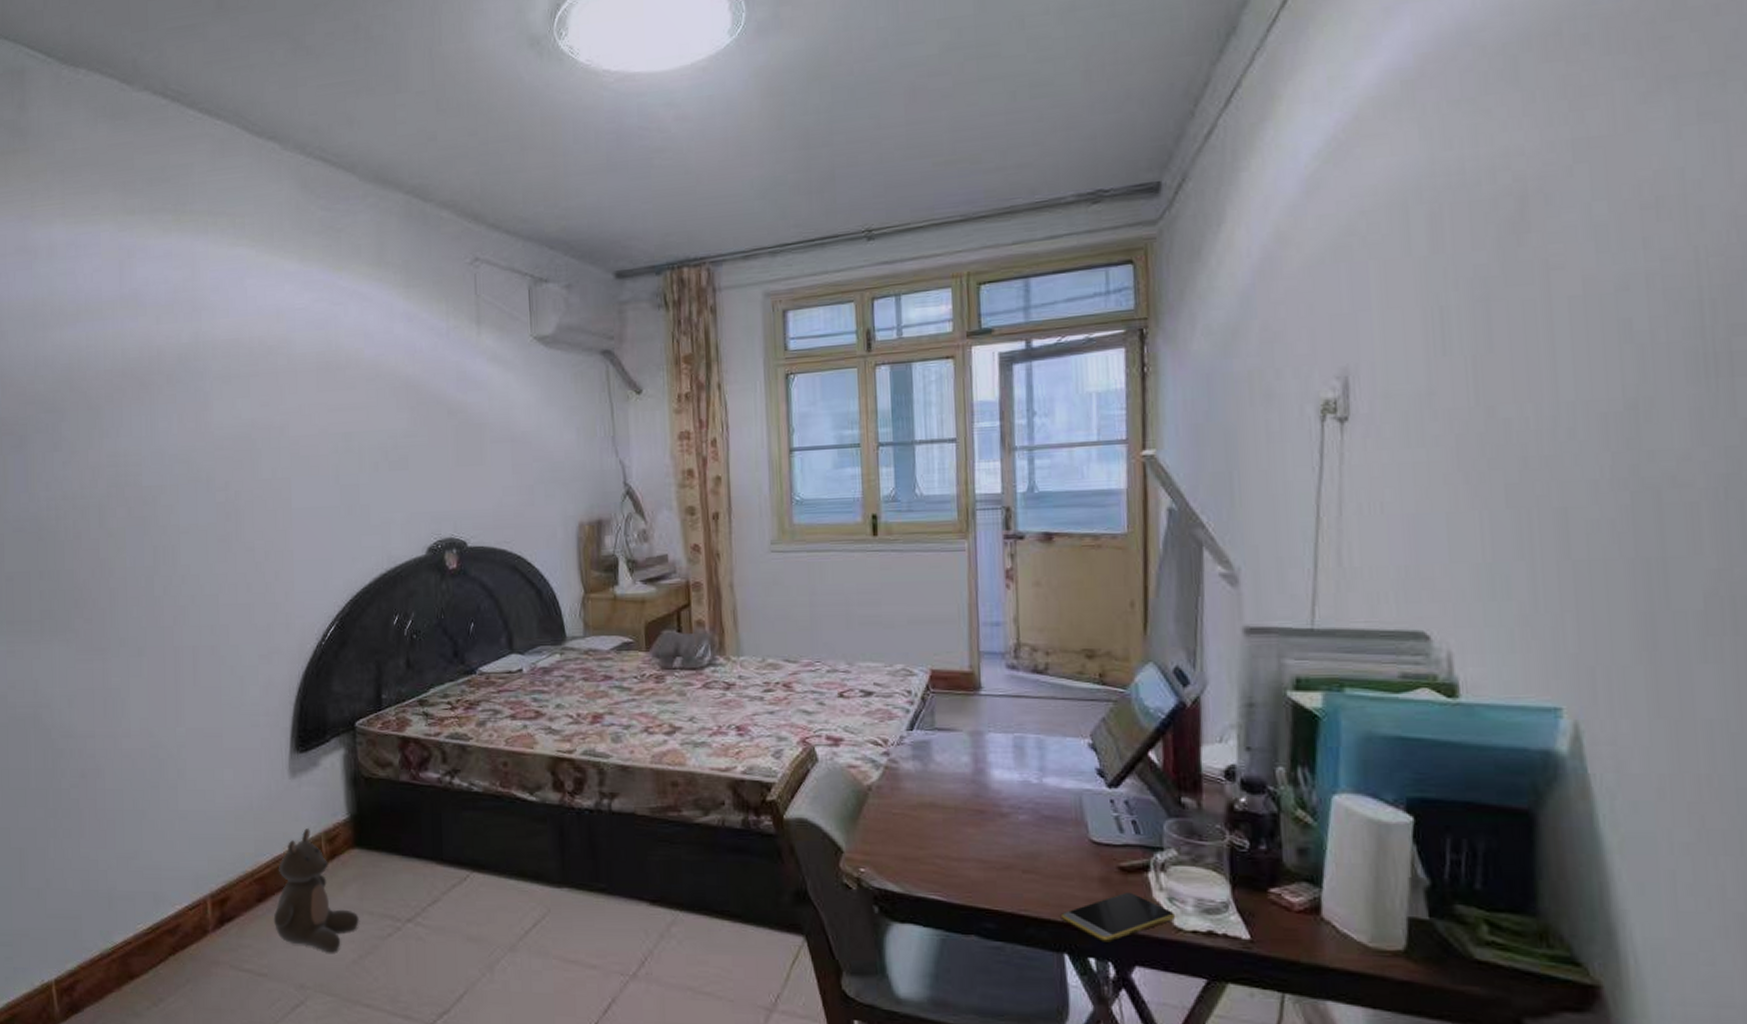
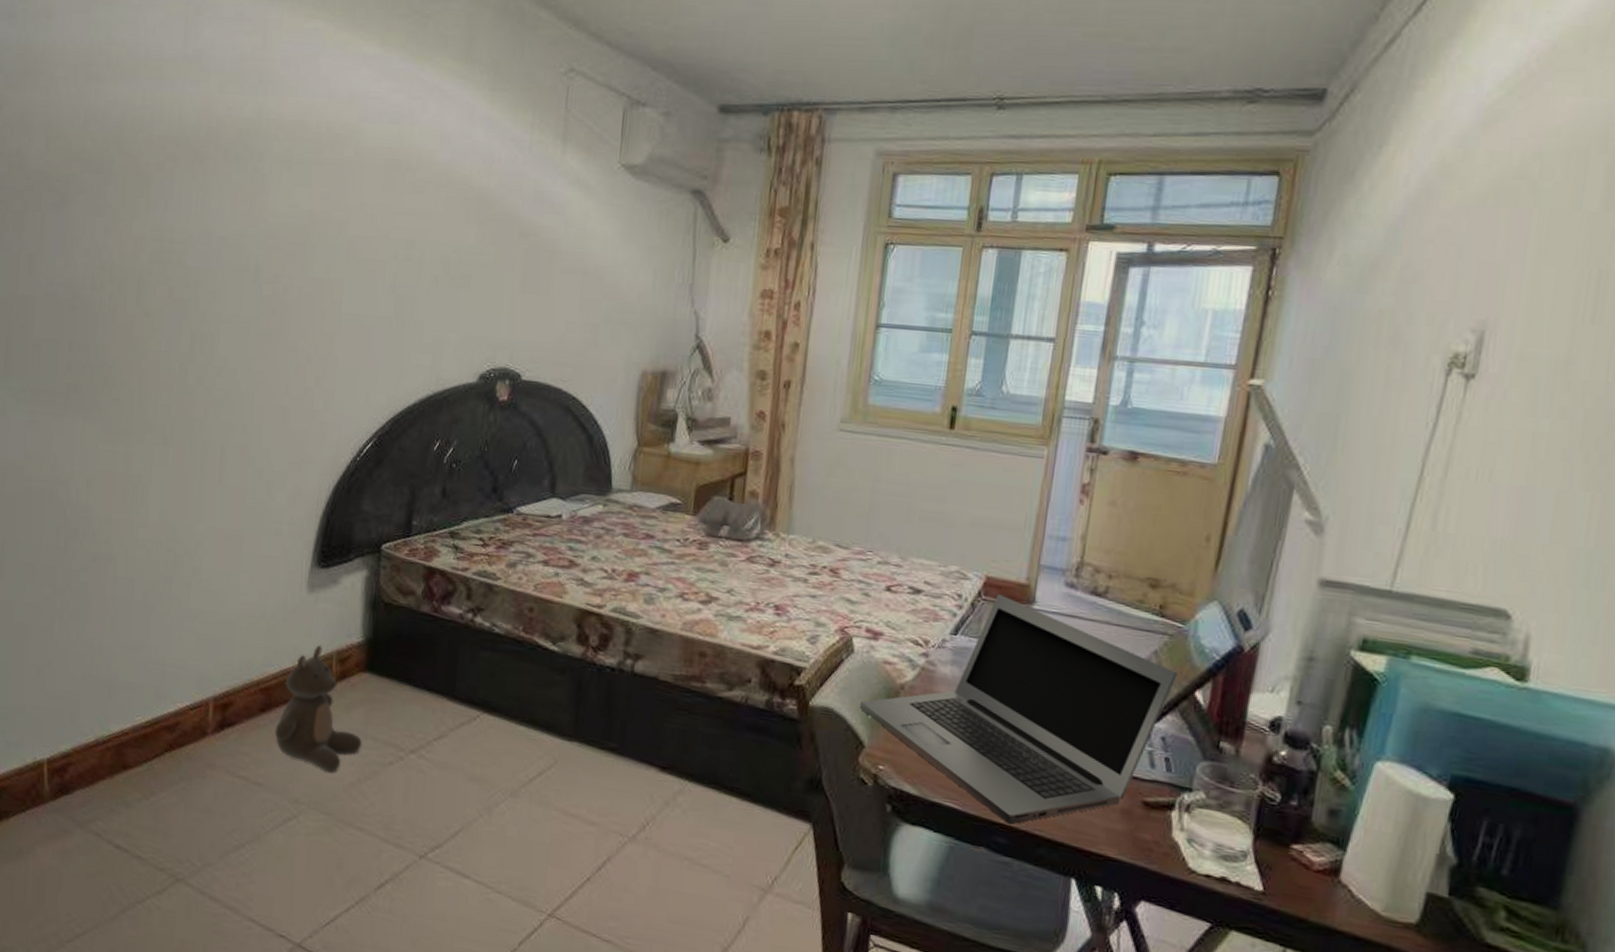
laptop: none [833,684,1128,908] -> present [860,593,1178,824]
smartphone: present [1060,891,1176,942] -> none [1074,827,1192,874]

